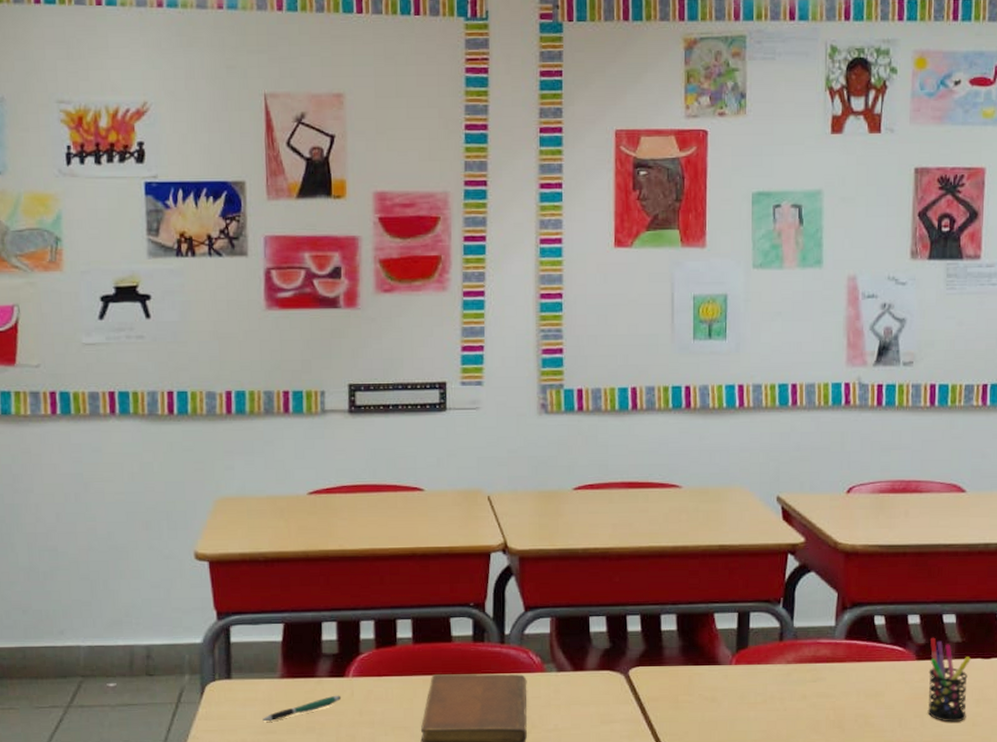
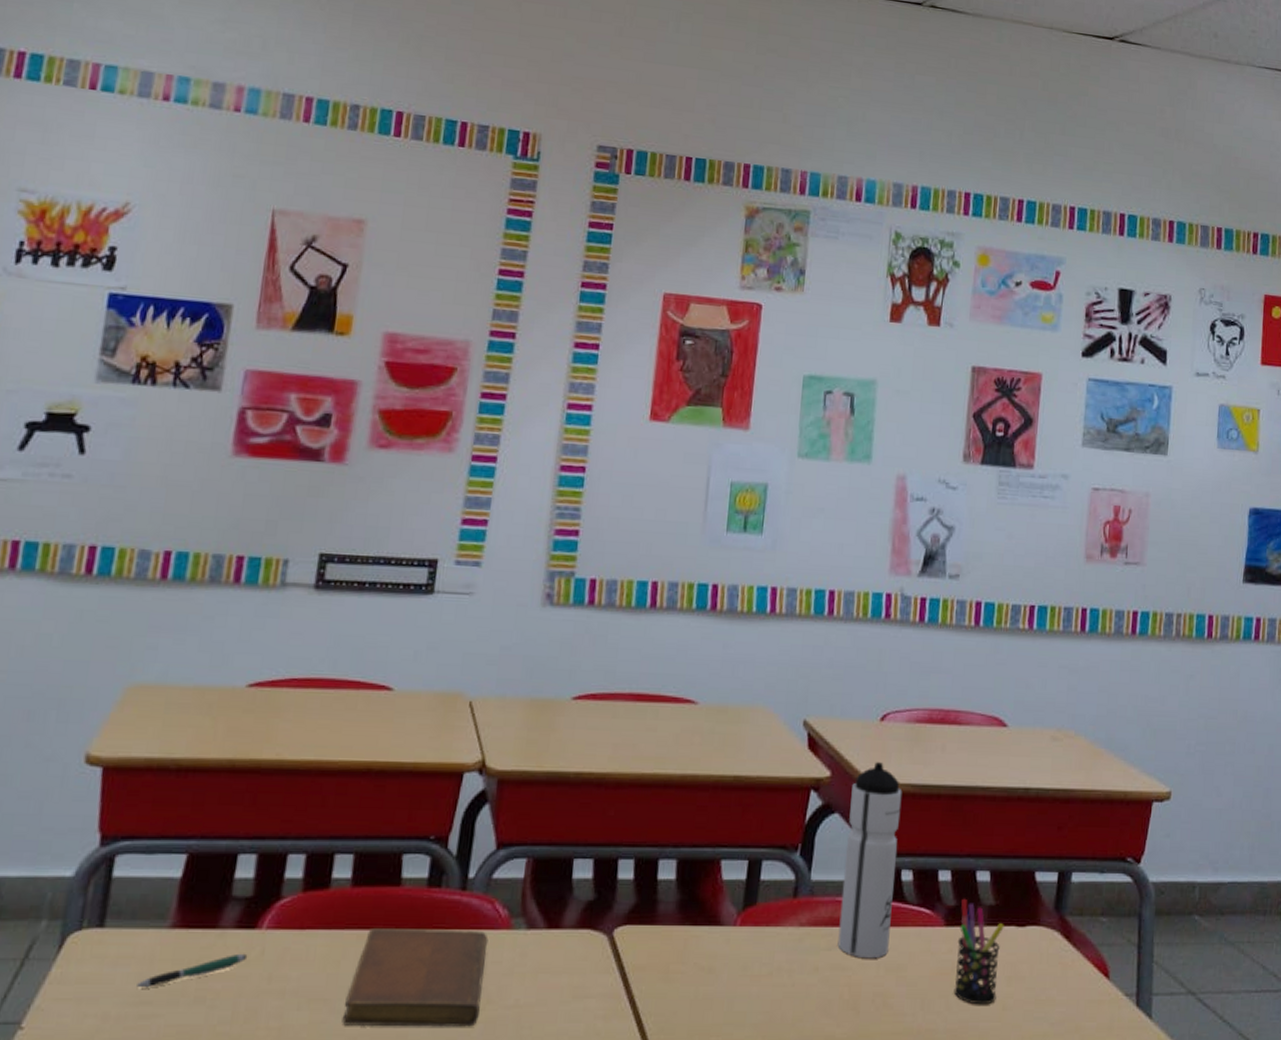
water bottle: none [821,528,871,688] -> present [837,762,903,959]

